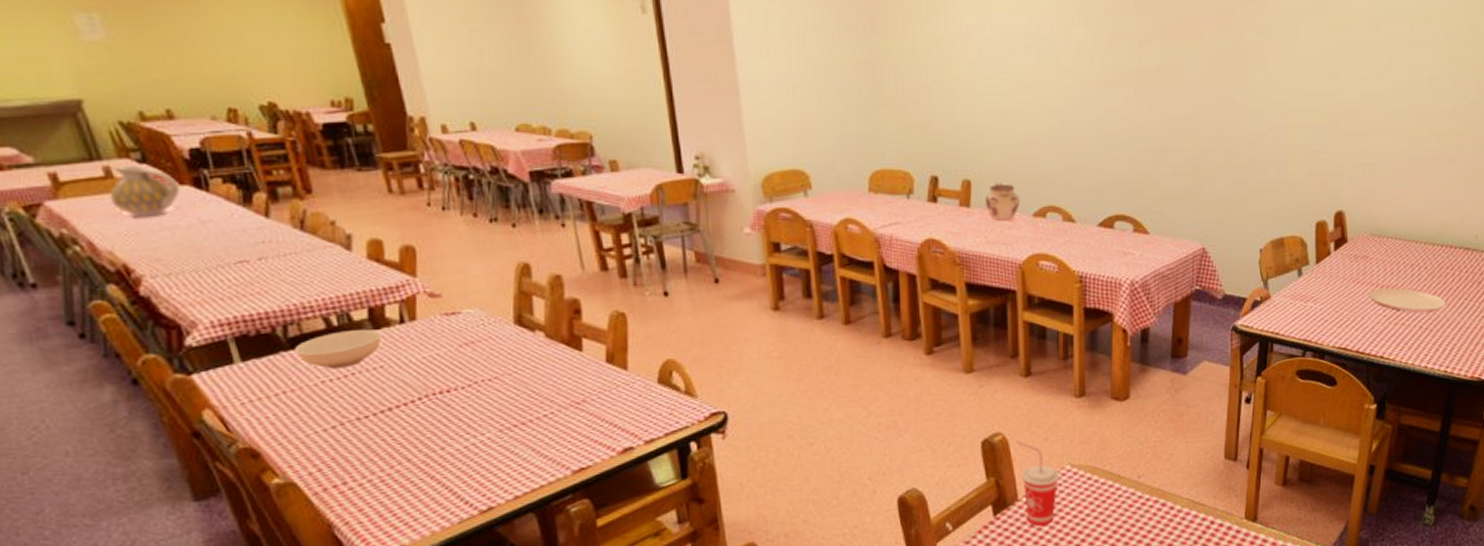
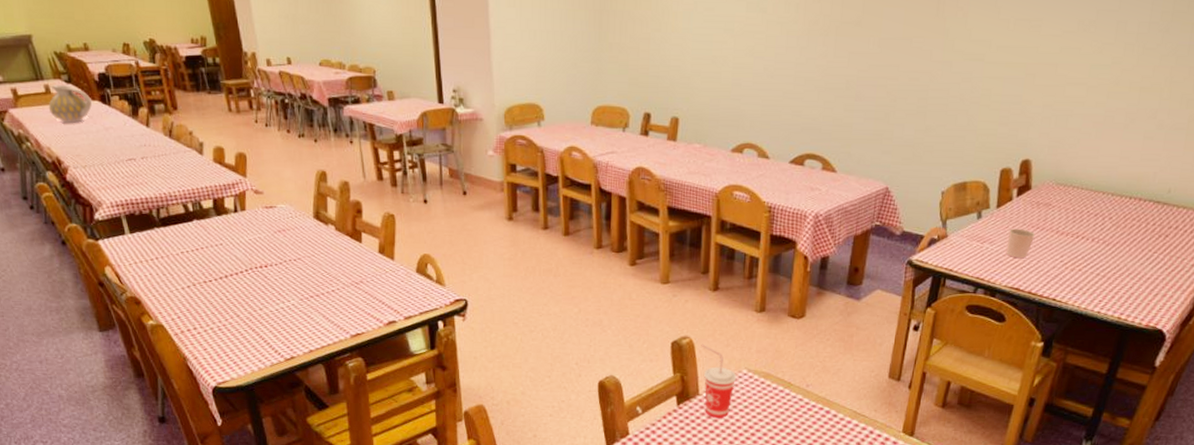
bowl: present [295,329,383,369] -> none [164,214,222,244]
pitcher: present [985,181,1020,220] -> none [690,119,721,154]
cup: none [1330,284,1356,316] -> present [1005,228,1035,259]
plate: present [1369,287,1446,313] -> none [1047,235,1128,261]

